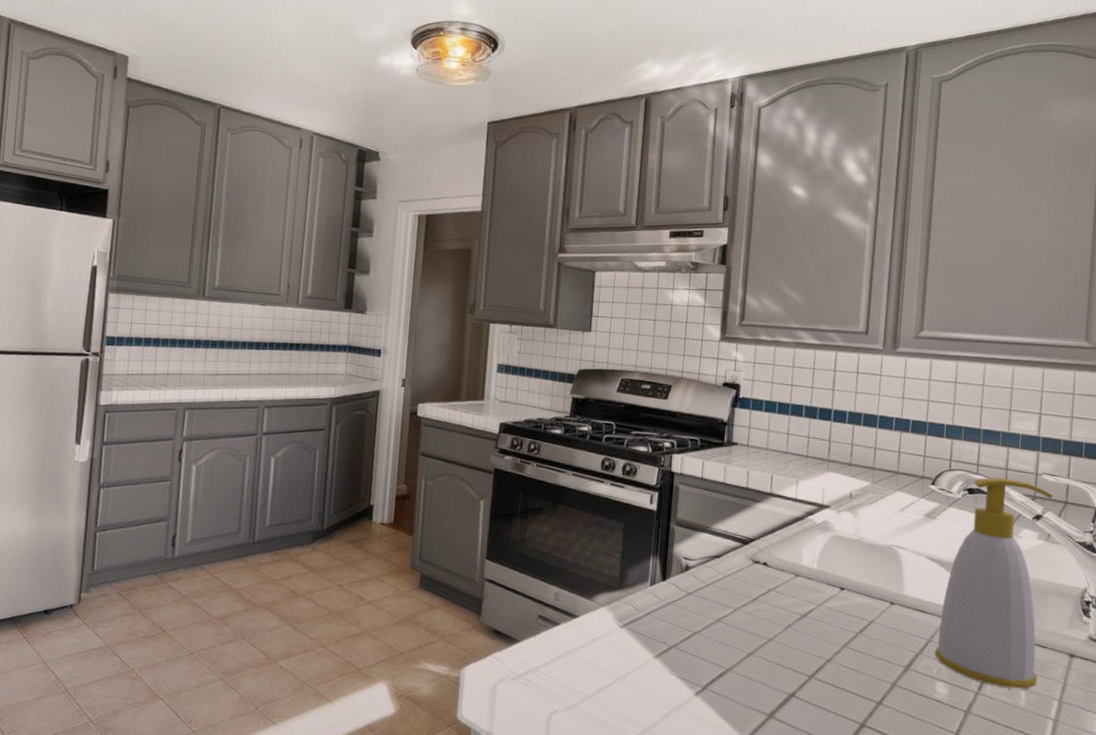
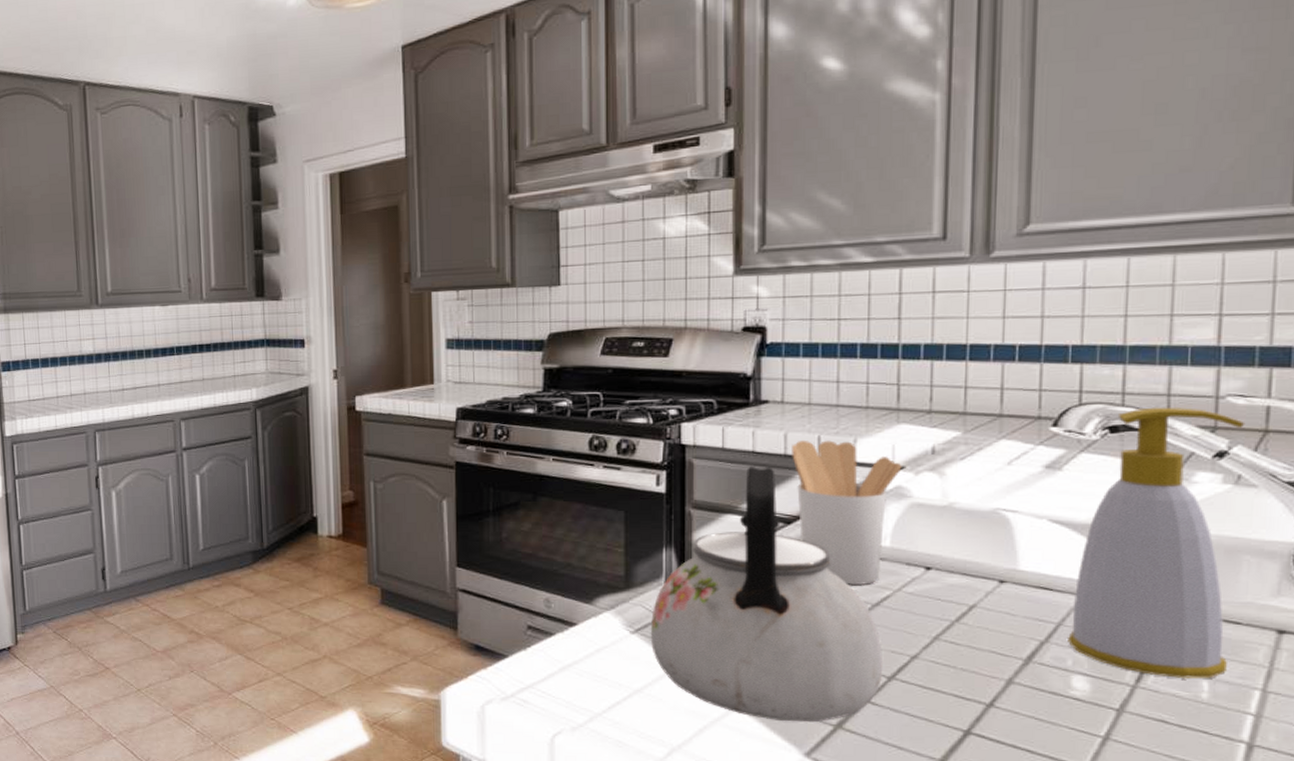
kettle: none [635,494,806,712] -> present [650,465,883,723]
utensil holder: none [751,477,829,599] -> present [792,440,902,585]

